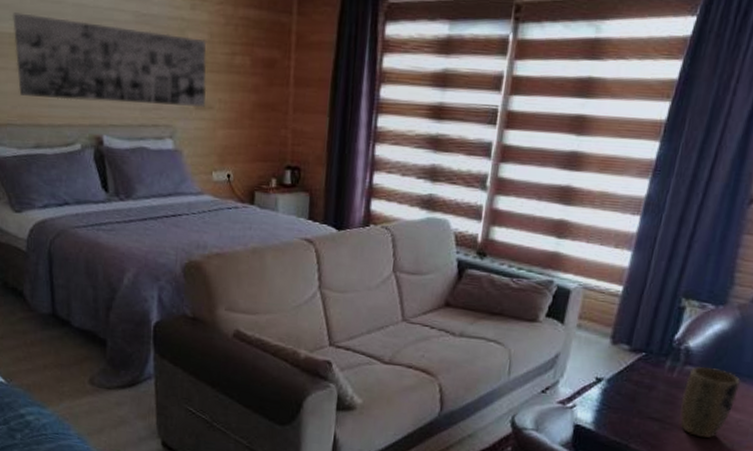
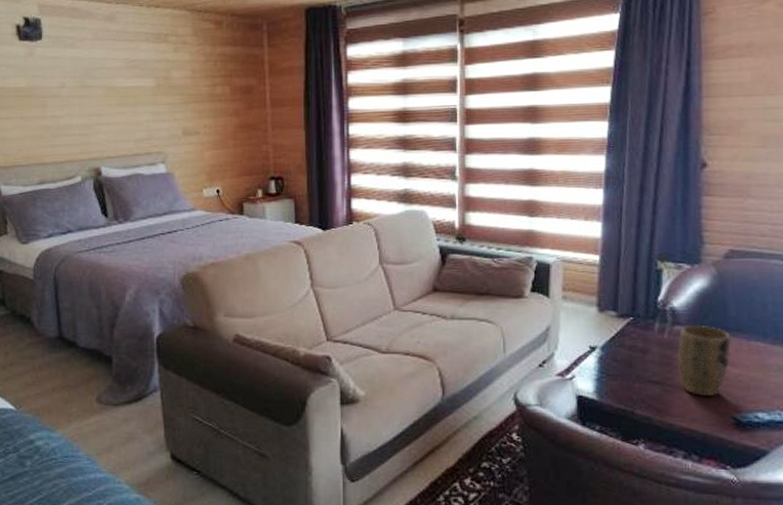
wall art: present [12,12,207,108] -> none [17,69,193,140]

